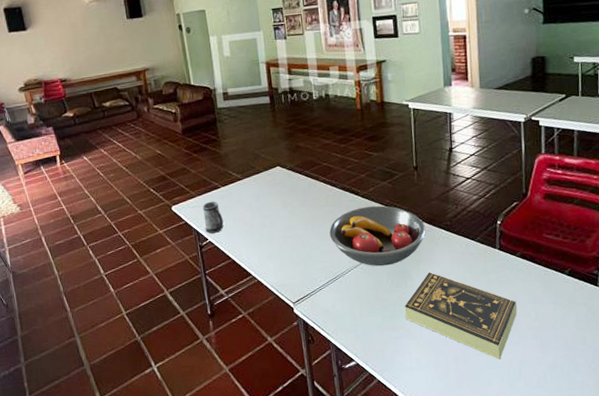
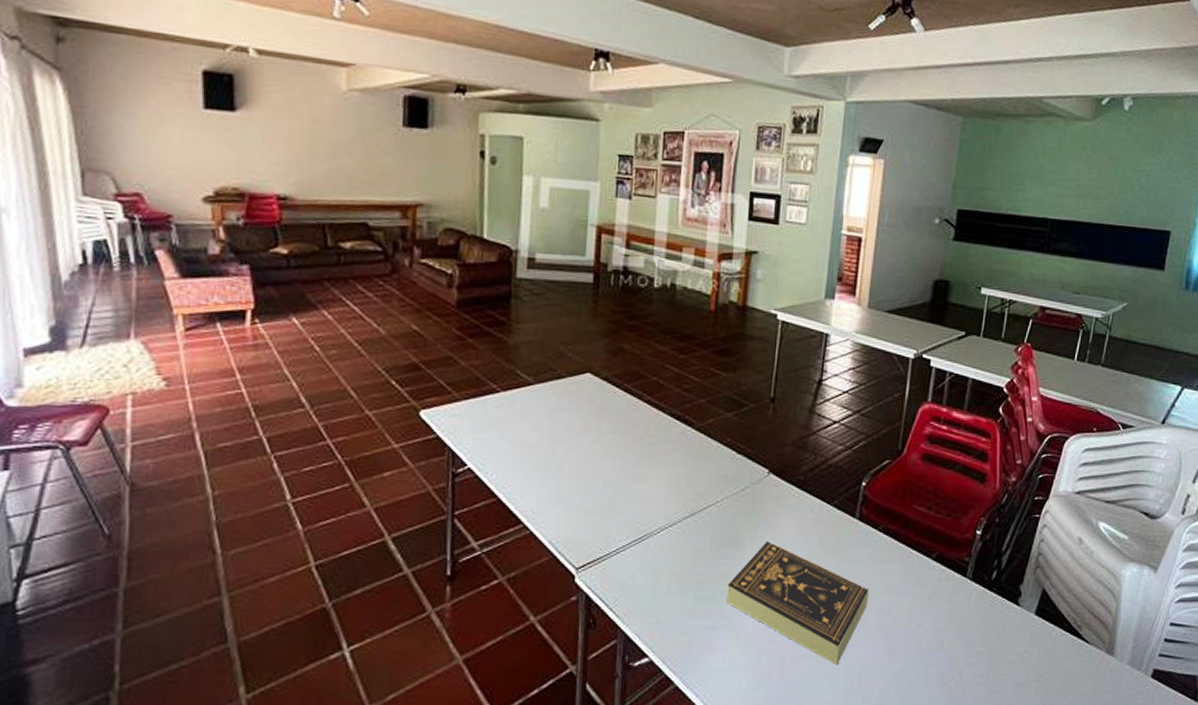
mug: present [202,201,224,234] -> none [465,410,495,457]
fruit bowl: present [329,205,426,267] -> none [644,443,772,527]

